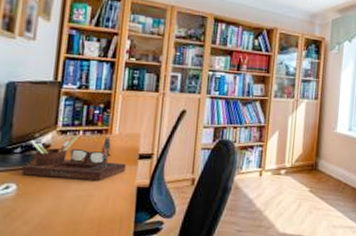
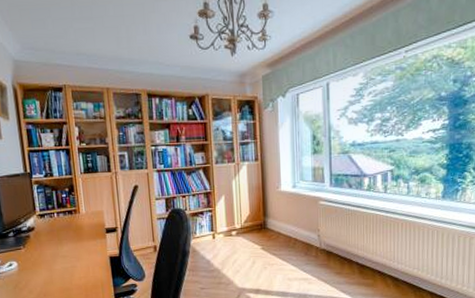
desk organizer: present [21,134,127,182] -> none [17,216,98,255]

